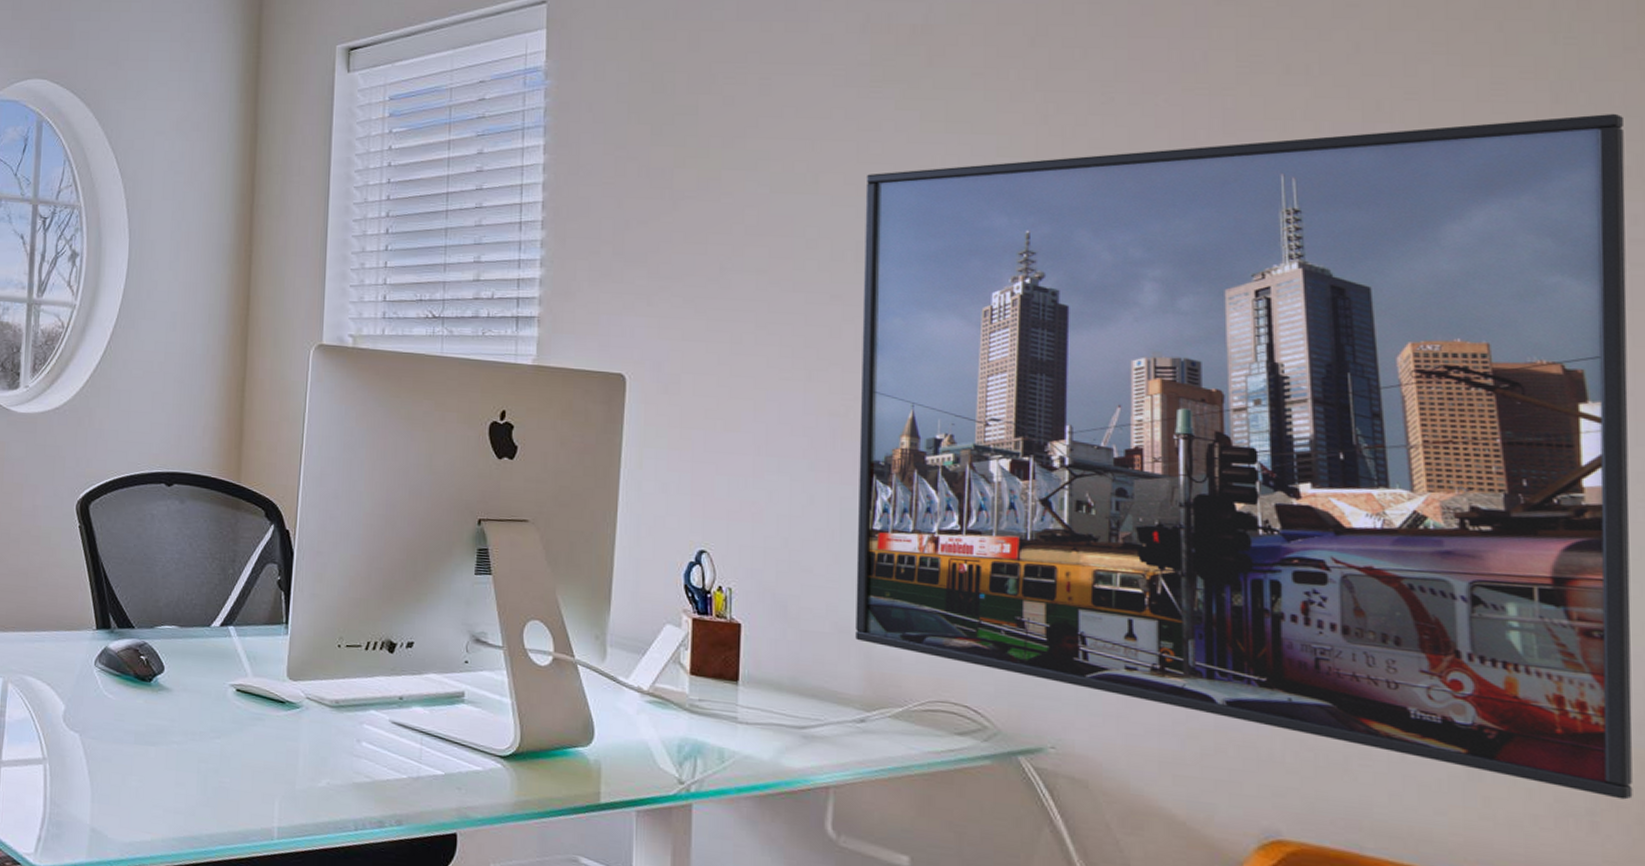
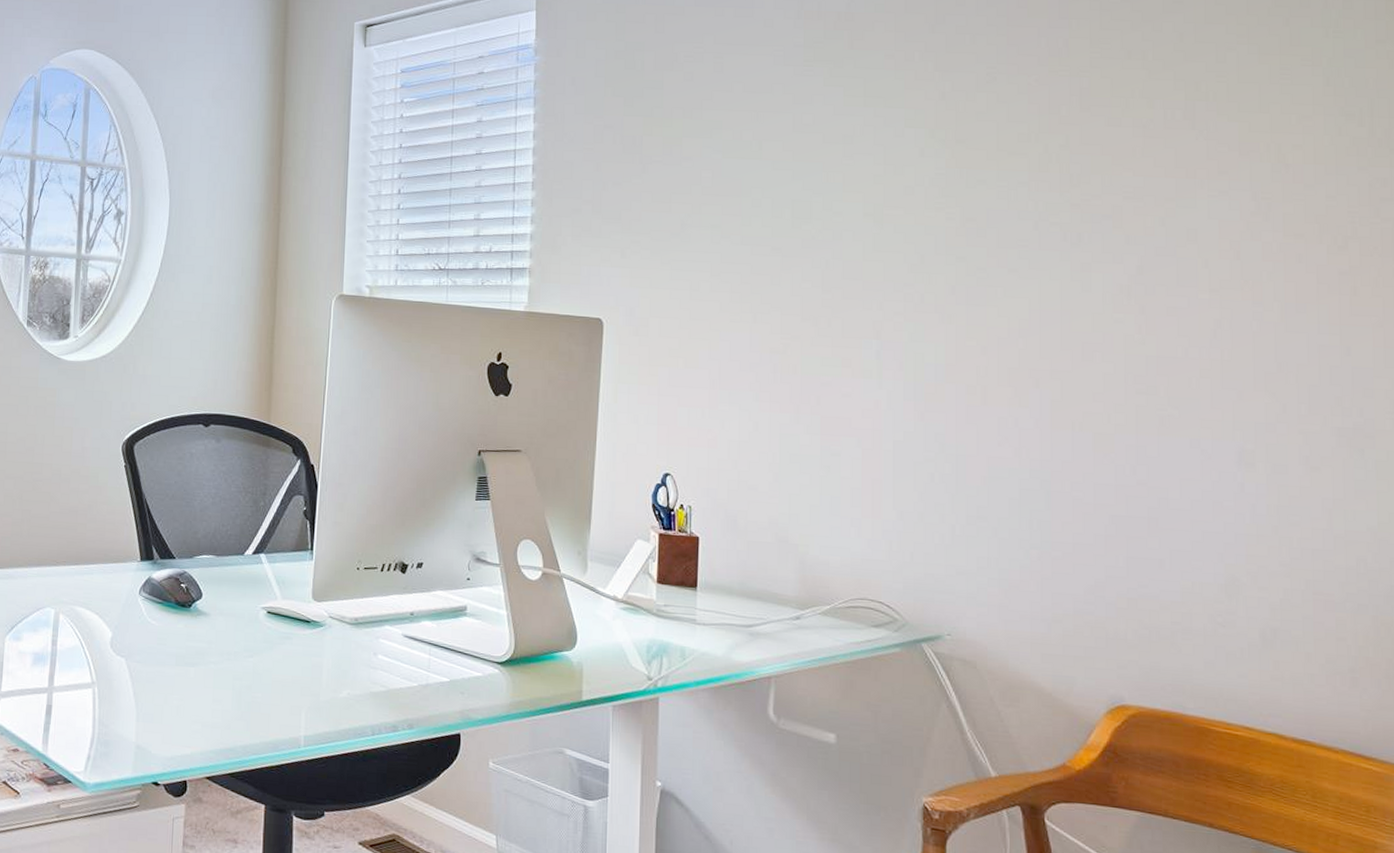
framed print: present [856,113,1633,800] -> none [792,94,1382,659]

